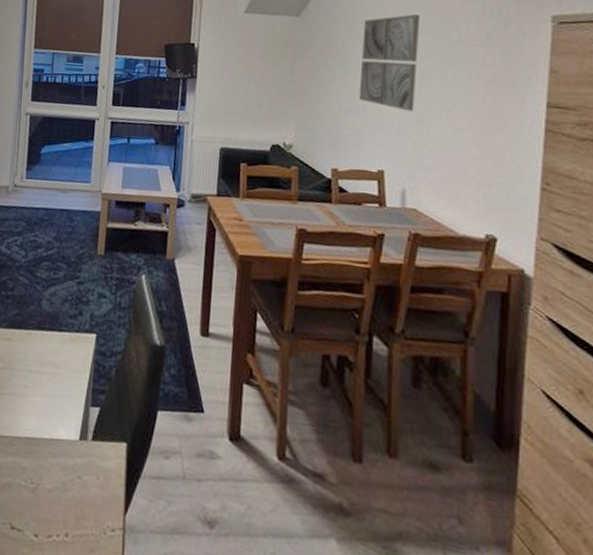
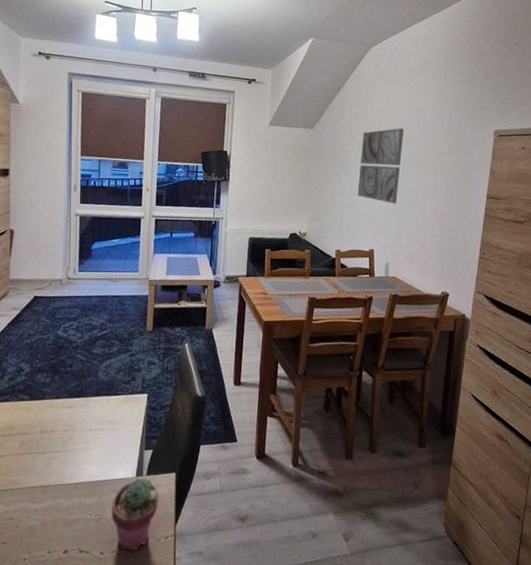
potted succulent: none [48,442,106,541] -> present [111,478,159,551]

